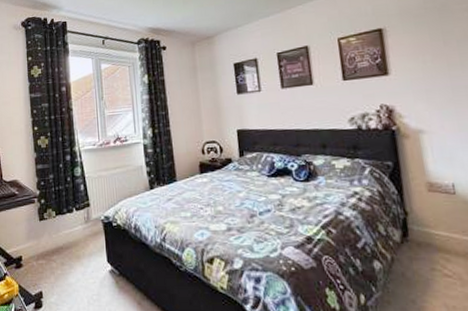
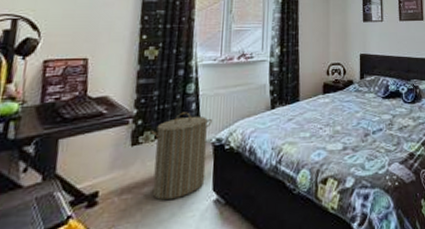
laundry hamper: none [51,192,100,268] -> present [150,112,212,201]

